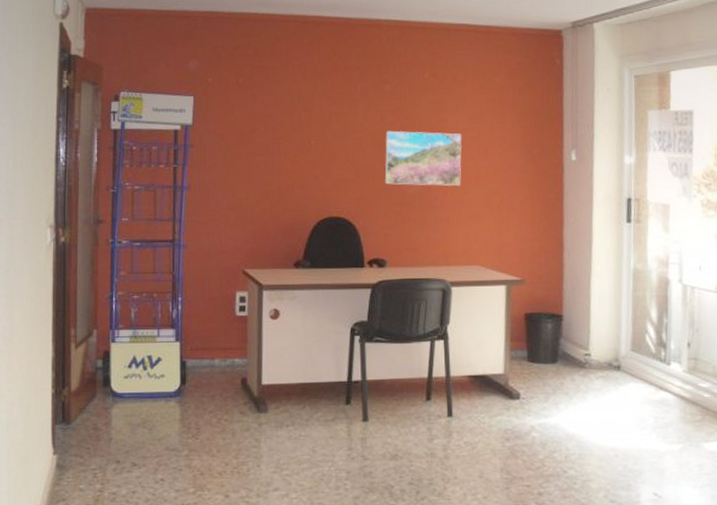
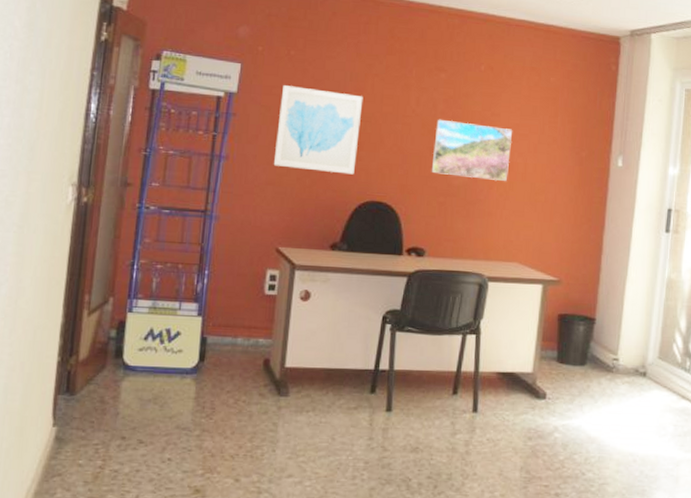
wall art: none [232,112,313,193] -> present [273,85,363,175]

